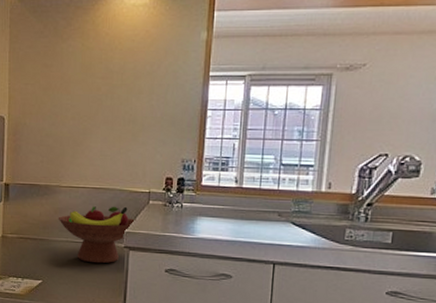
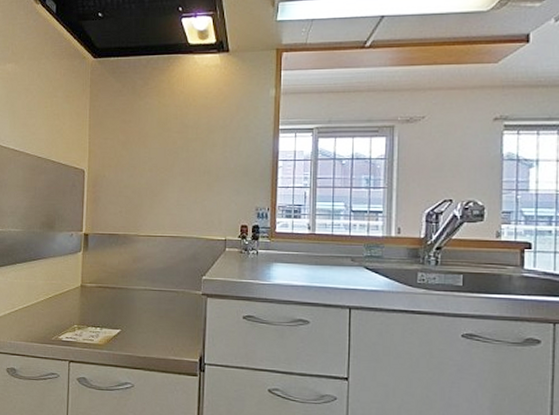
fruit bowl: present [58,206,136,264] -> none [136,254,213,312]

